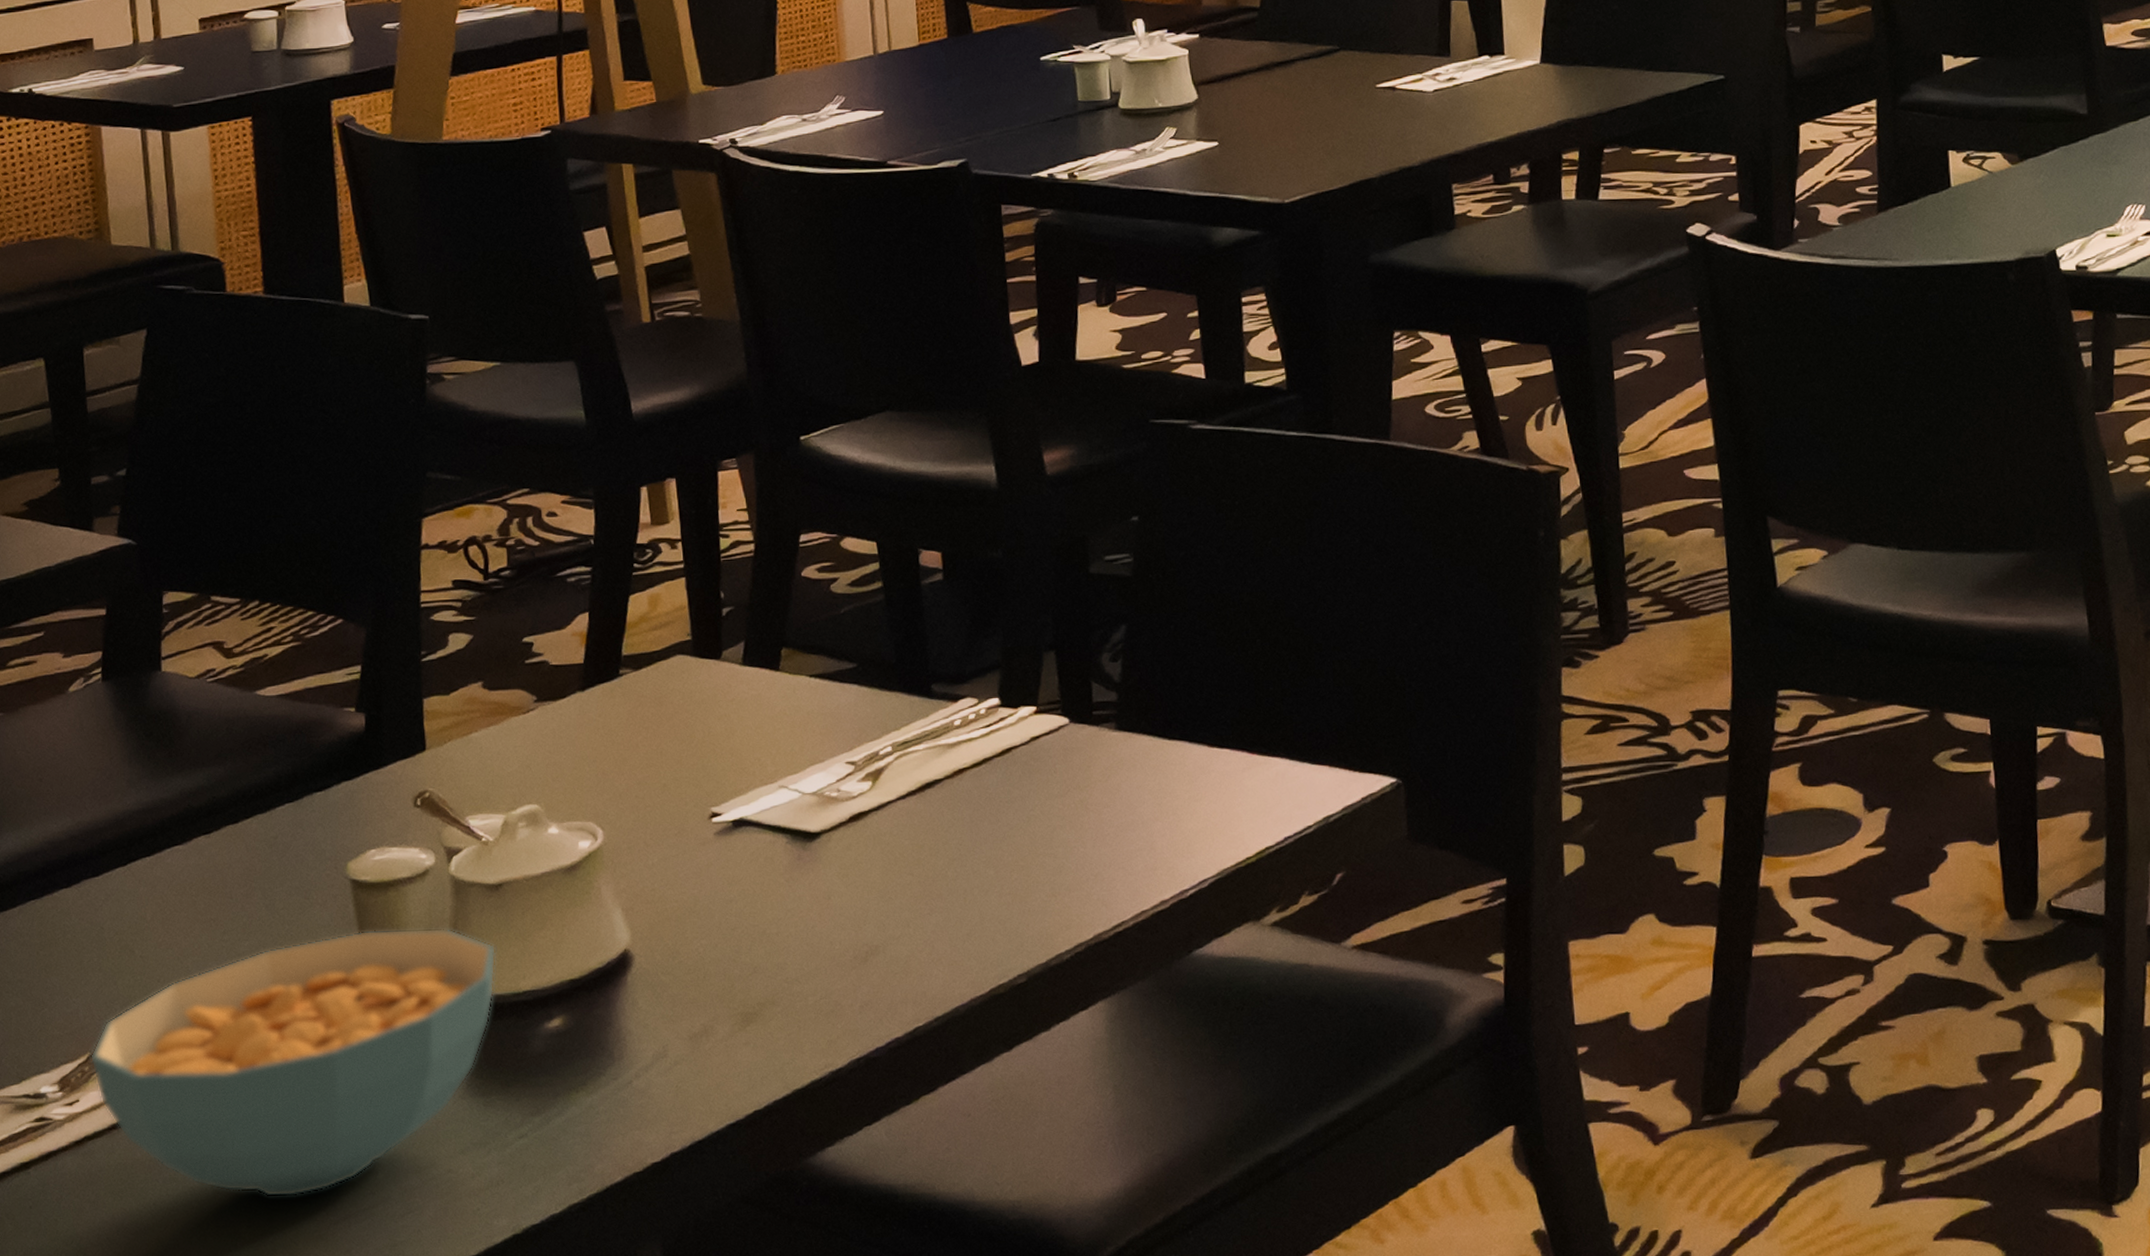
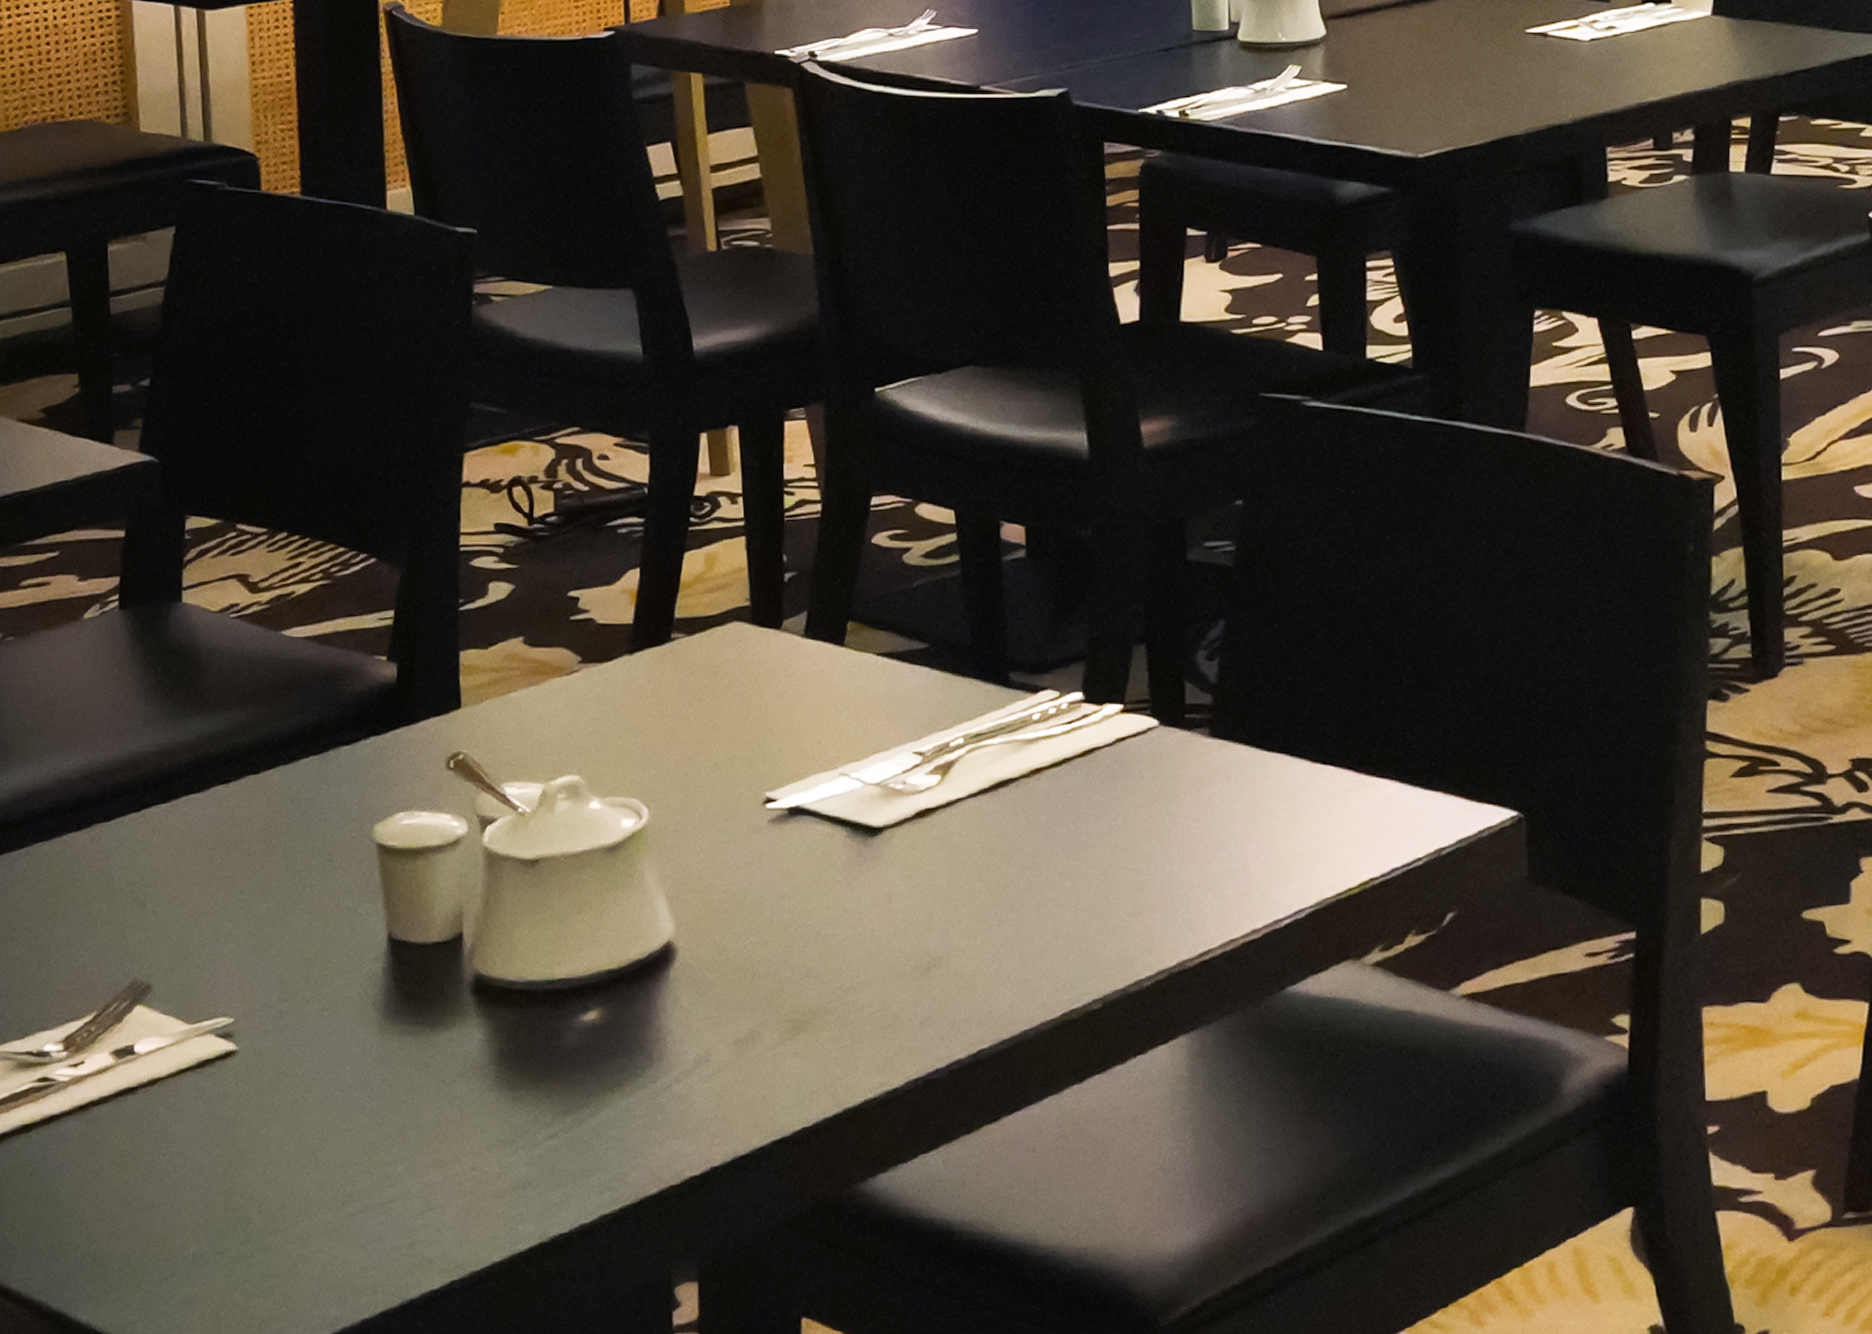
cereal bowl: present [89,928,497,1197] -> none [96,900,530,1183]

